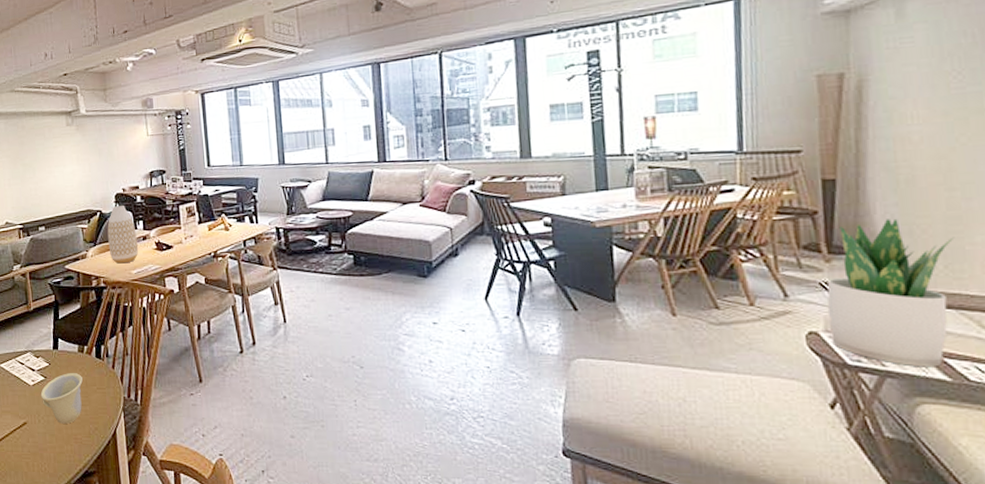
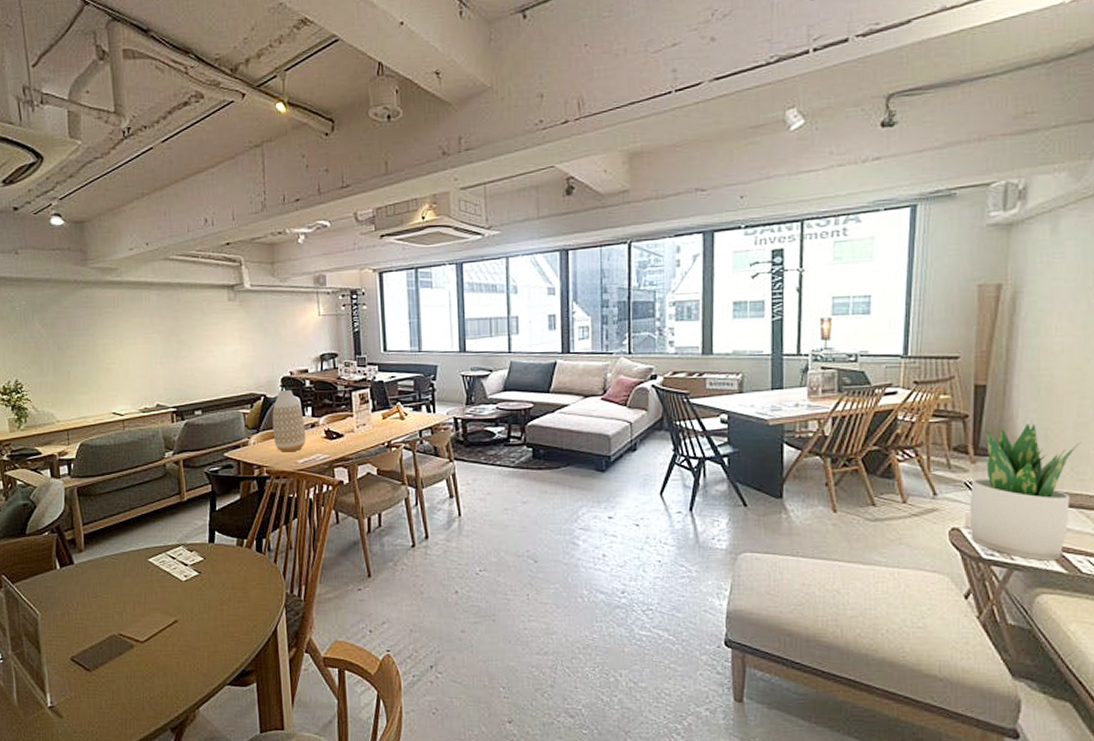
cup: present [40,373,83,424] -> none [194,568,241,621]

